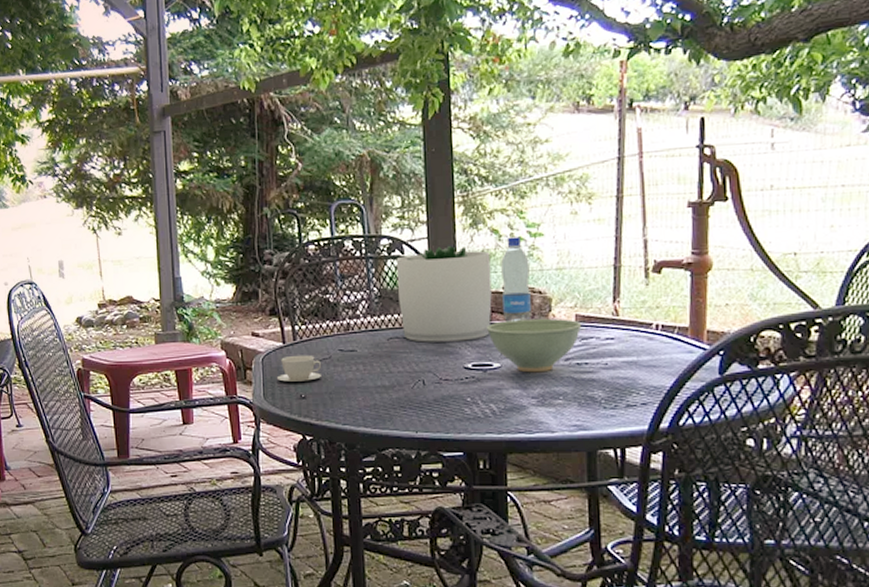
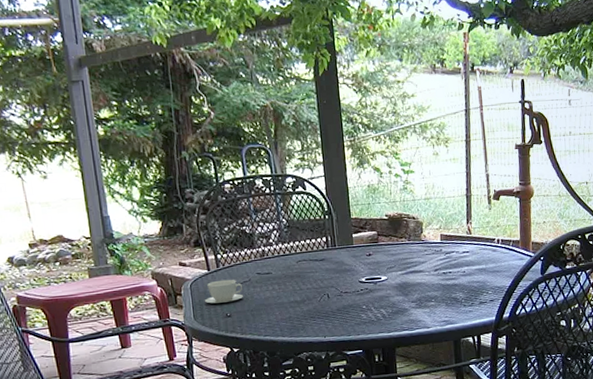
planter: present [396,245,492,343] -> none [300,181,378,263]
bowl: present [485,318,582,373] -> none [374,238,446,283]
bottle: present [501,237,531,322] -> none [383,174,408,243]

